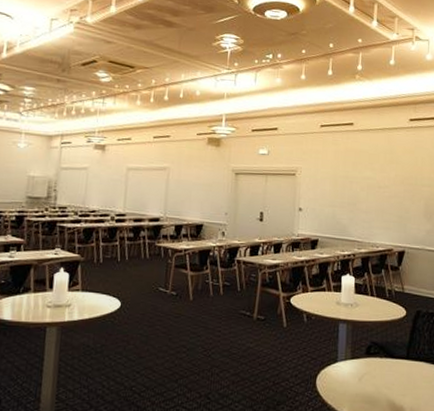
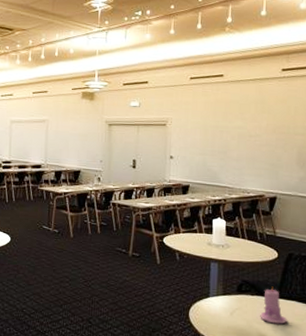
candle: none [388,347,416,388] -> present [260,286,287,324]

